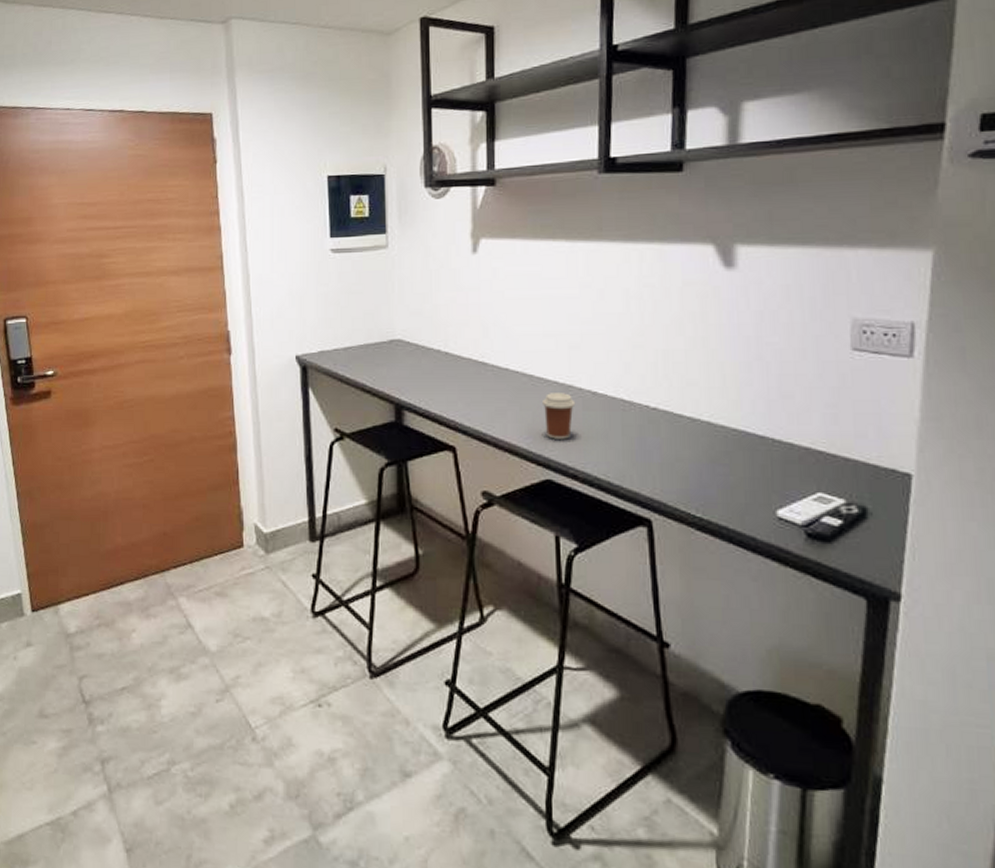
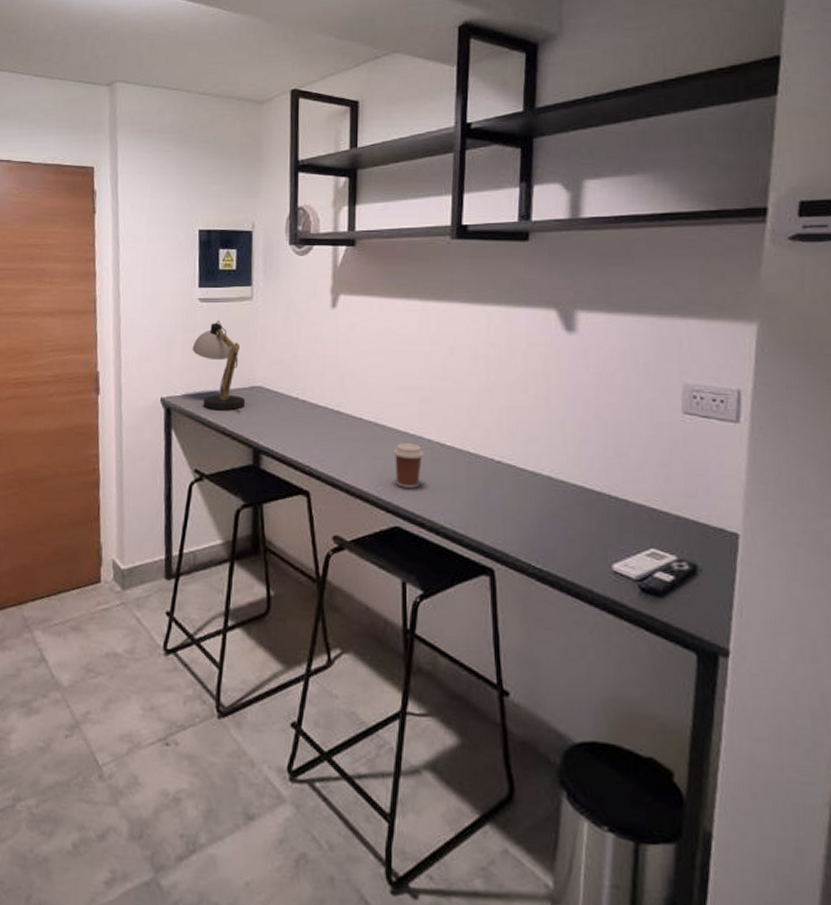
desk lamp: none [326,271,385,368] -> present [192,320,246,413]

